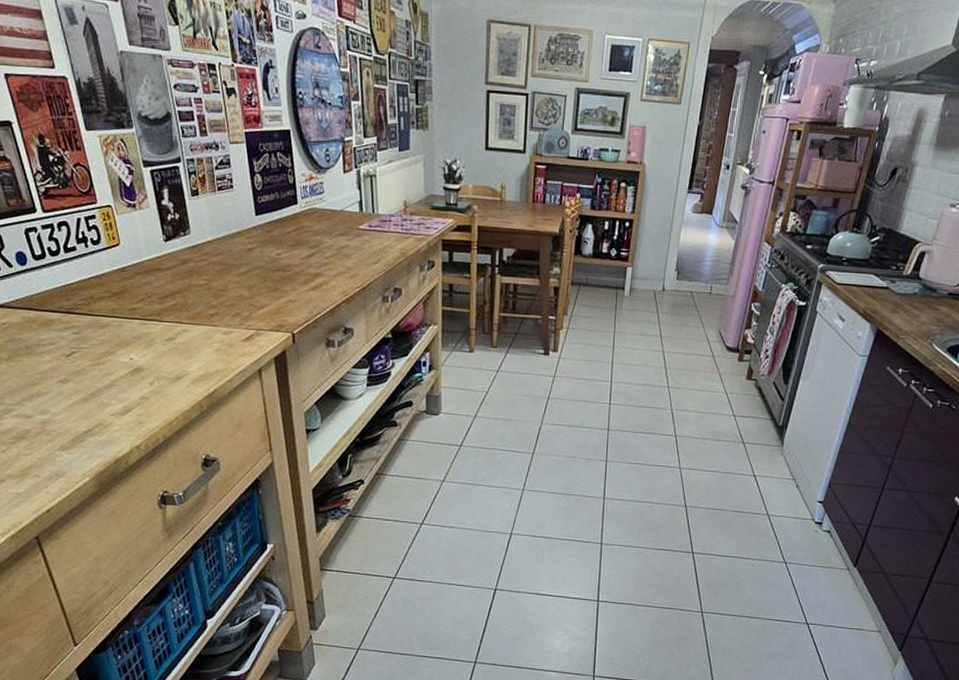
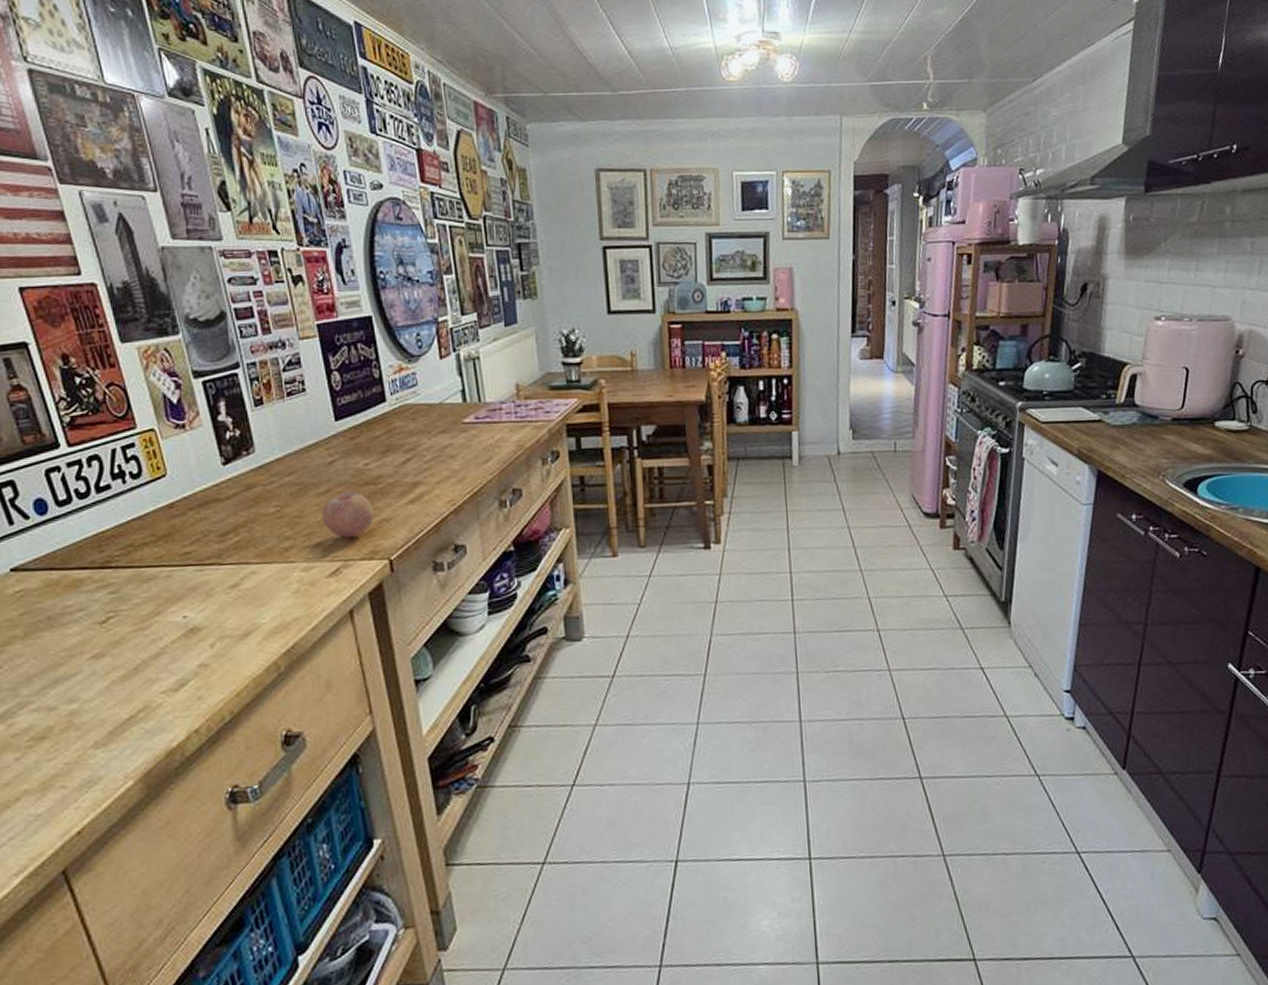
fruit: none [241,275,282,313] -> present [322,491,374,538]

